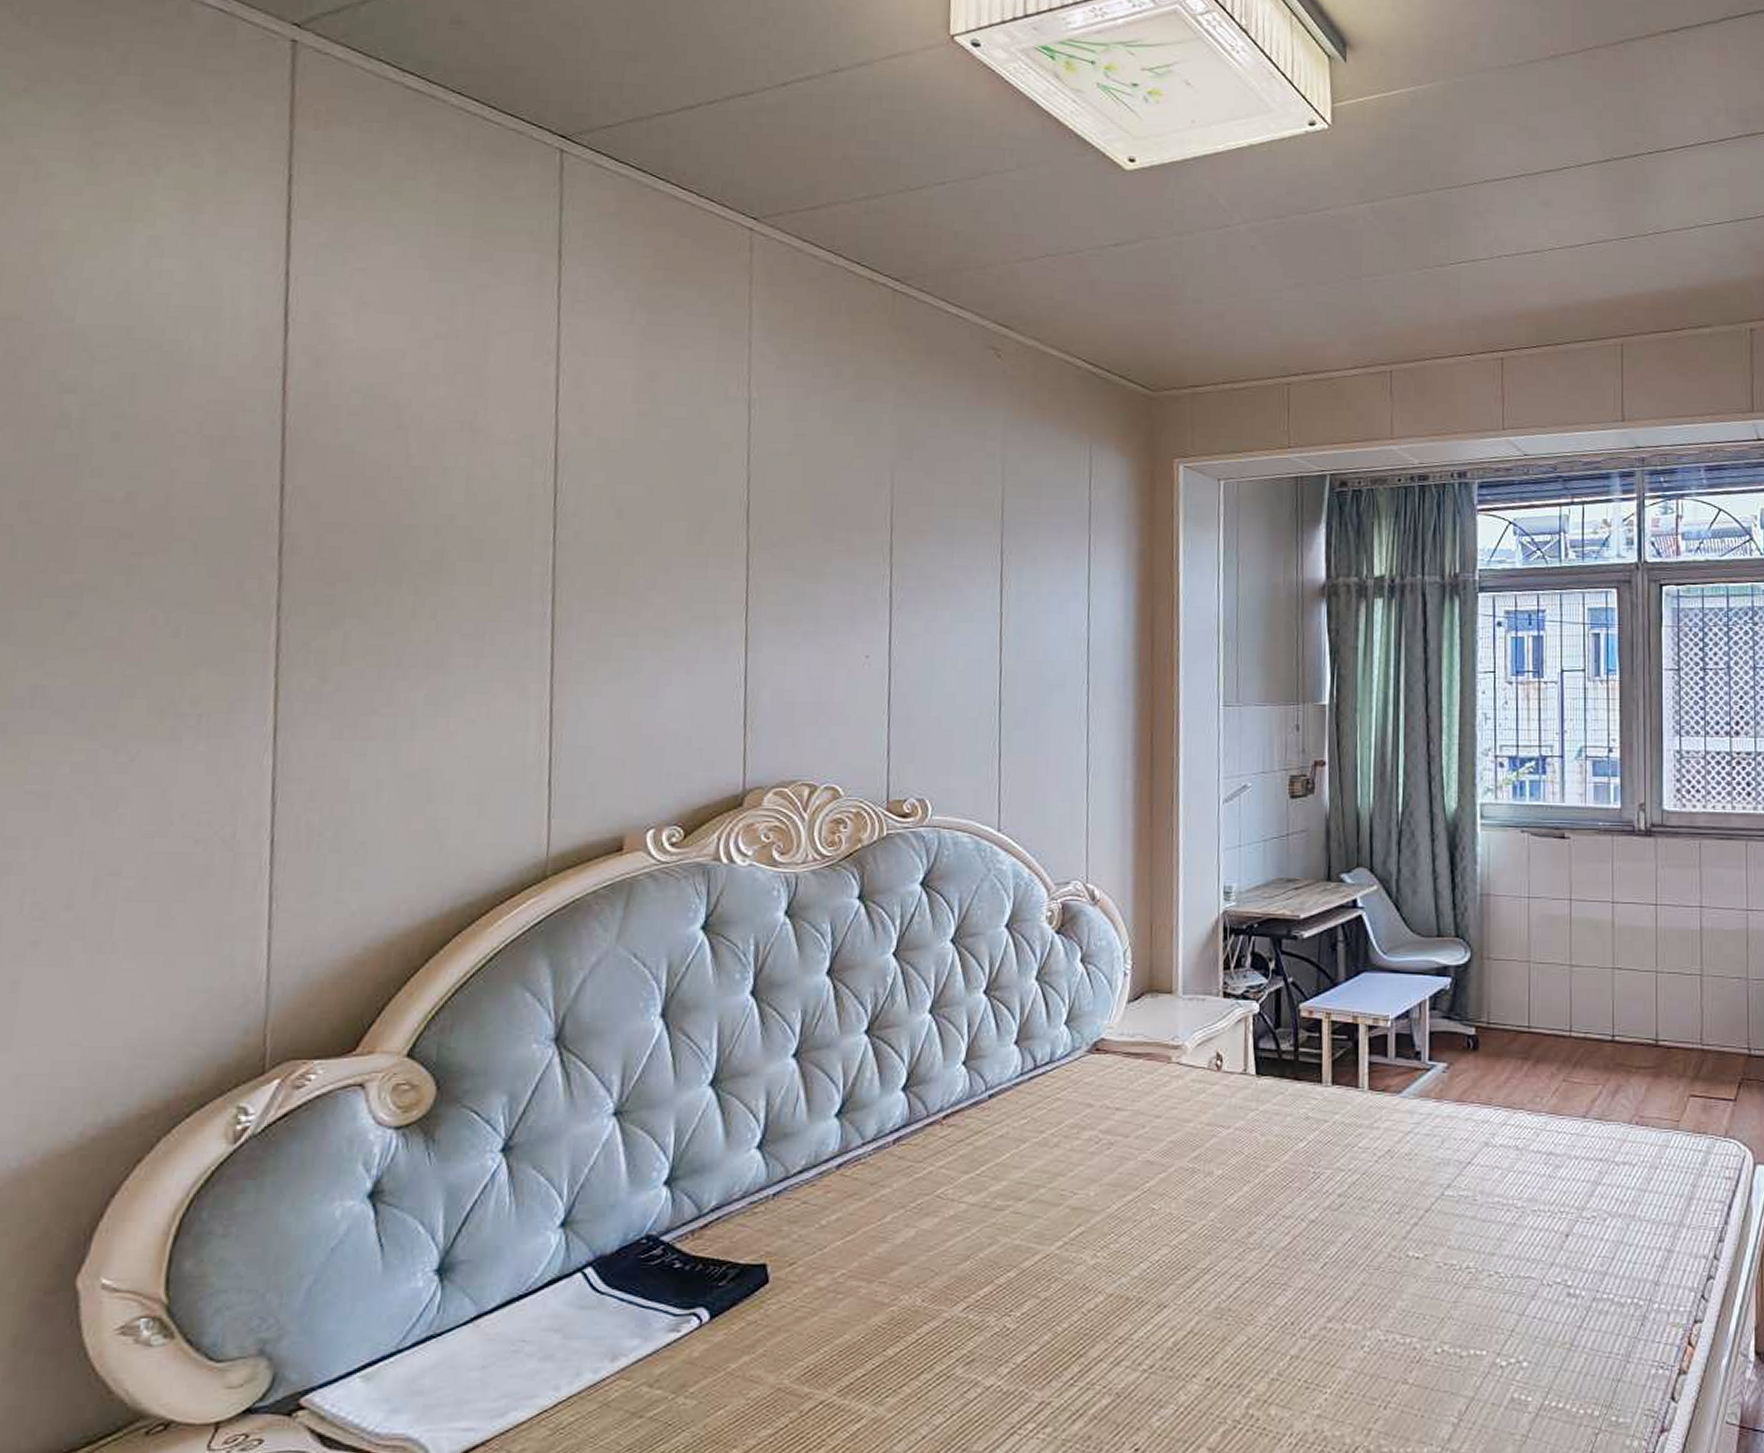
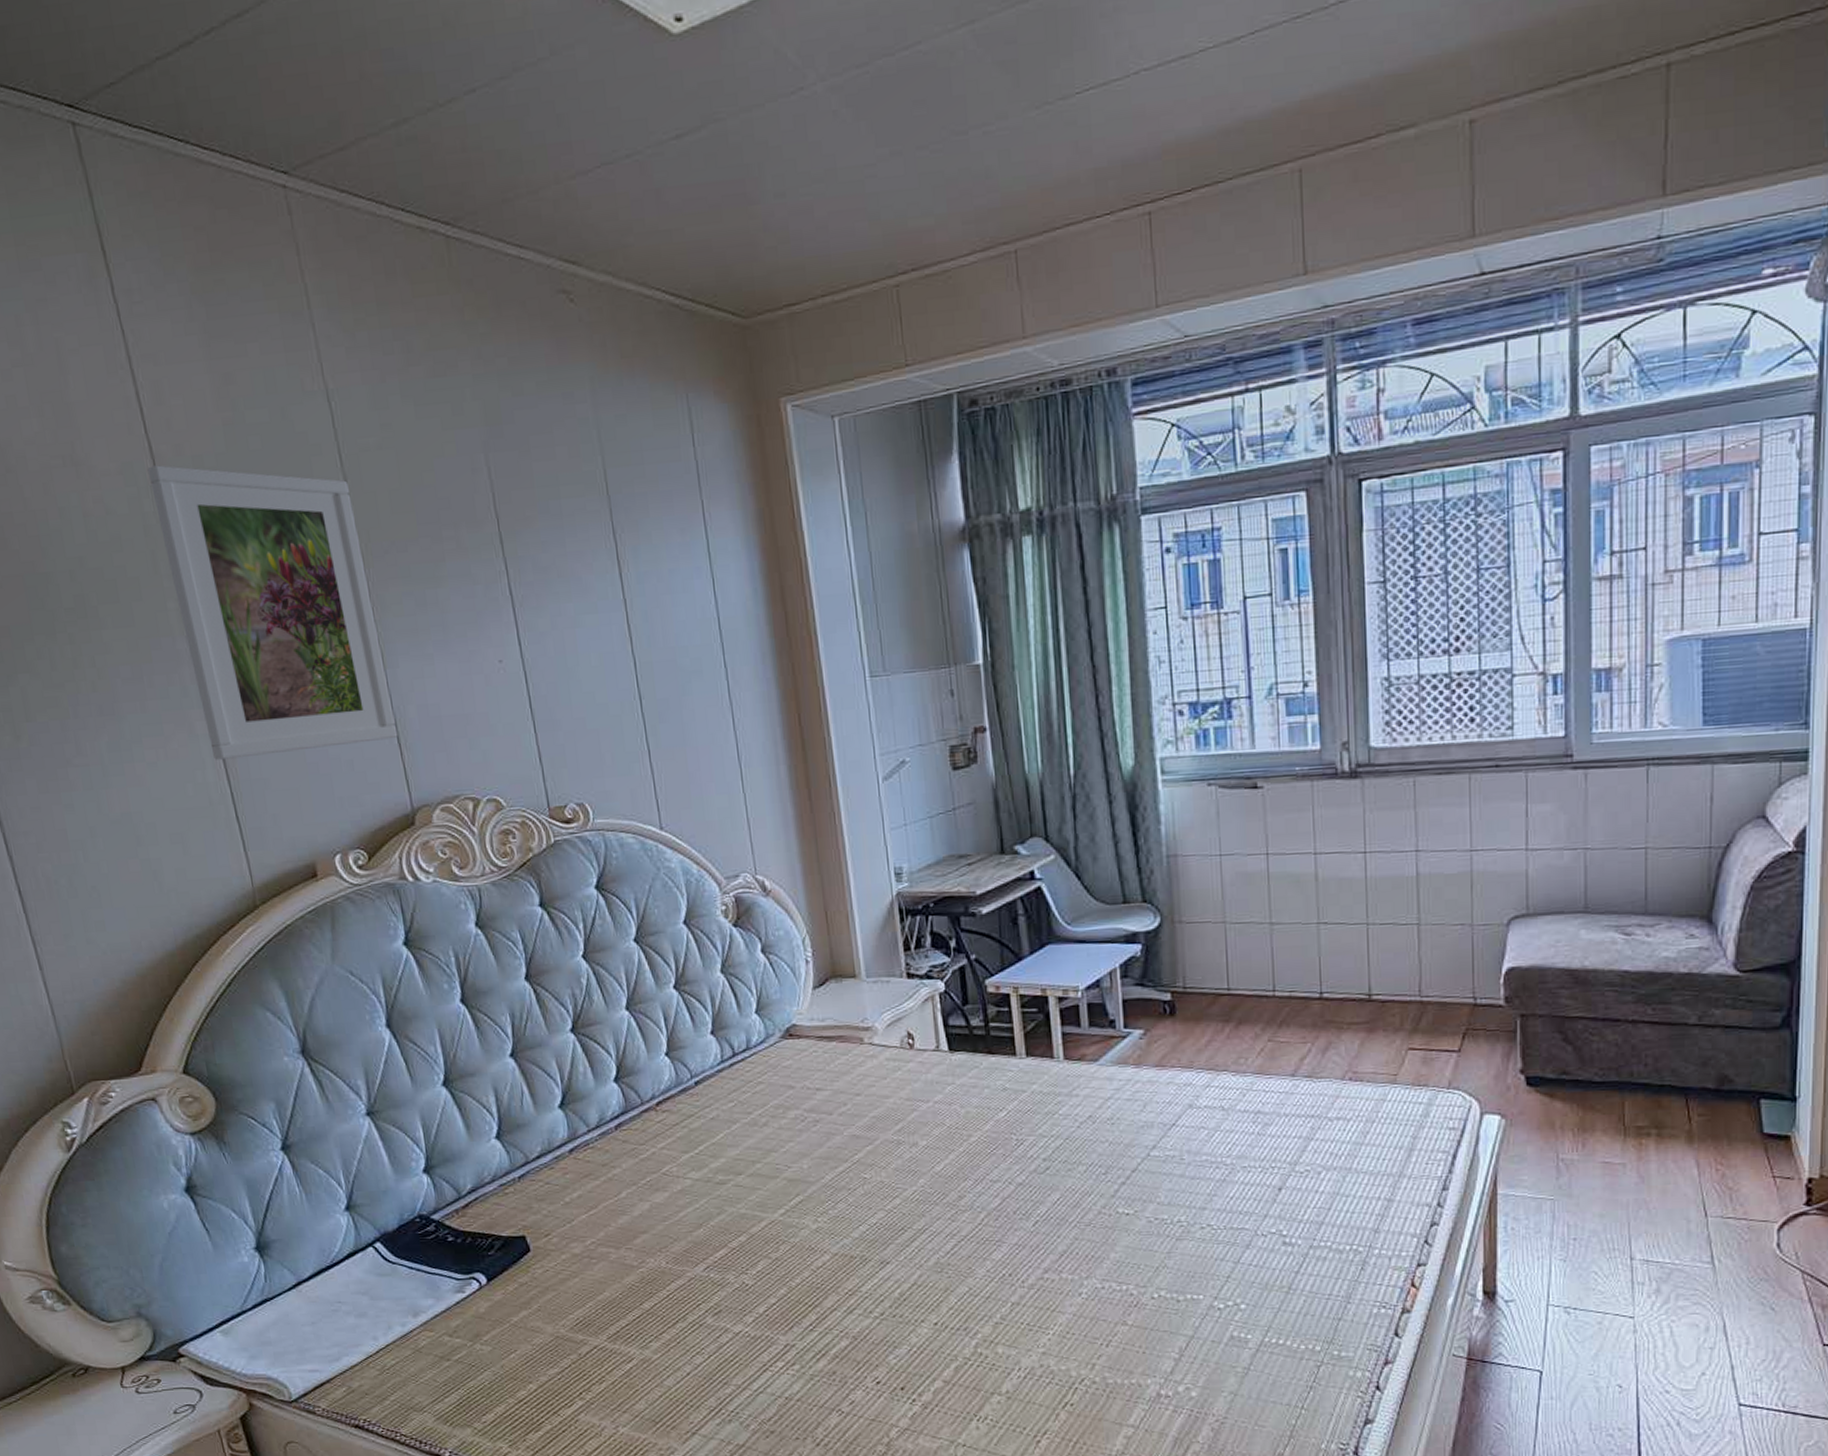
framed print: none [540,441,751,724] -> present [147,465,398,760]

